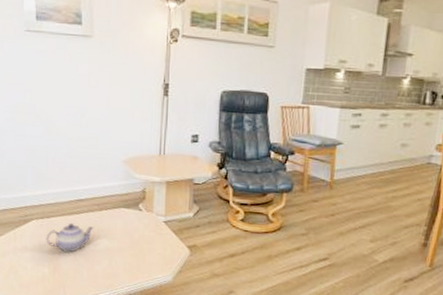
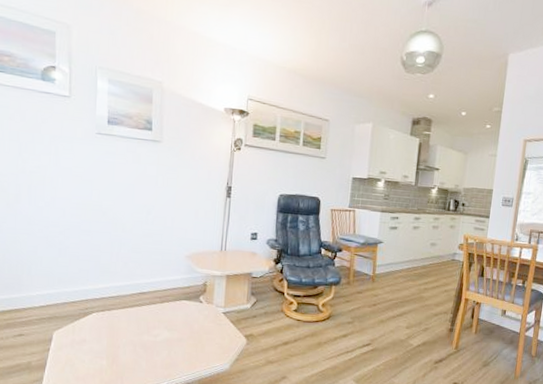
teapot: present [46,222,95,254] -> none [106,315,156,345]

